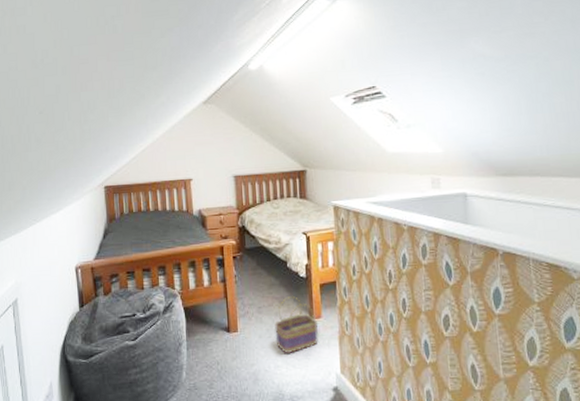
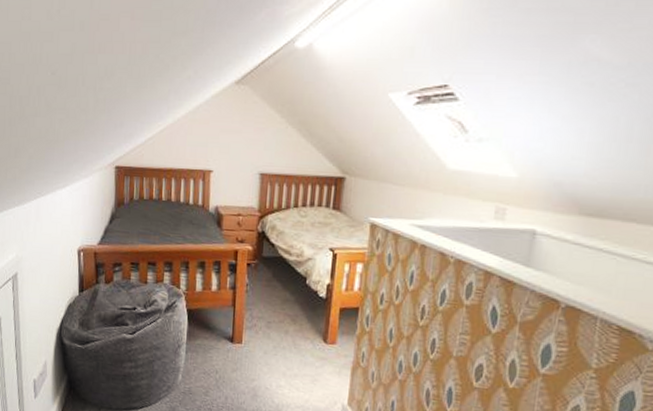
basket: present [274,296,318,353] -> none [282,315,332,375]

